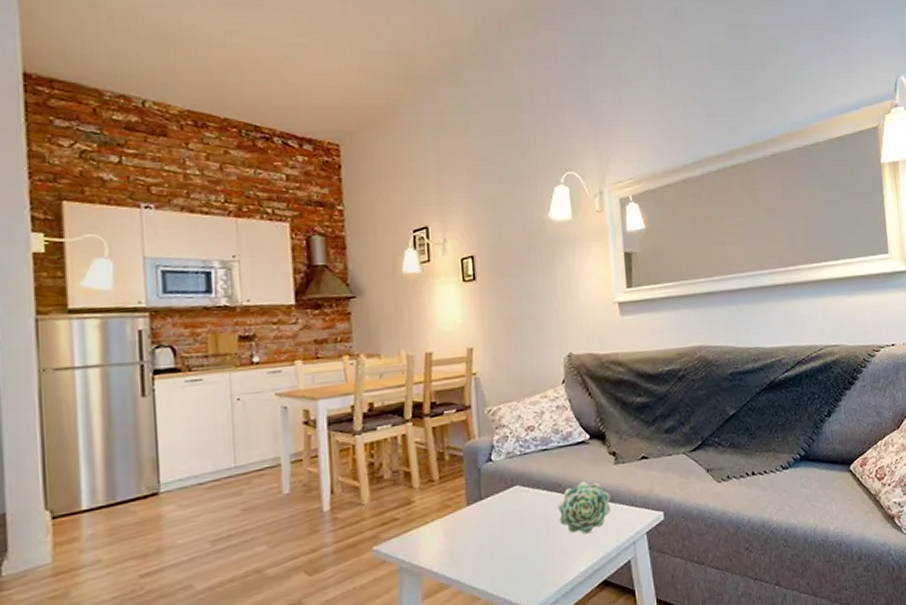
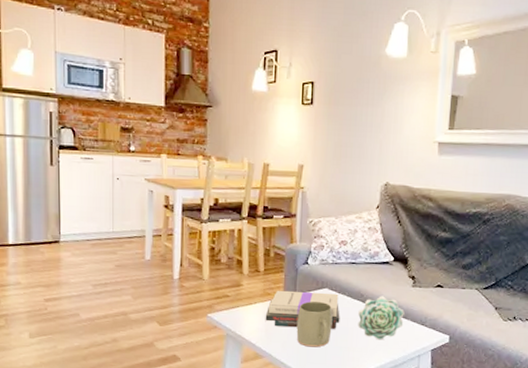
books: none [446,490,538,545] -> present [265,290,340,329]
mug: none [486,502,530,561] -> present [296,301,333,348]

